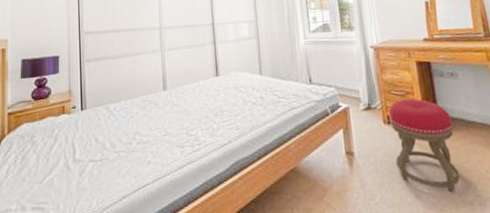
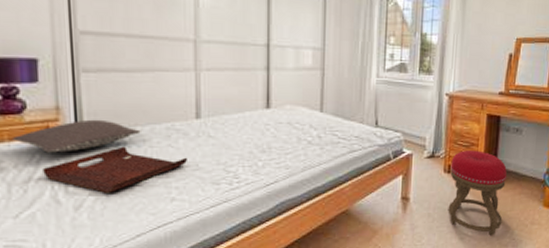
pillow: none [41,97,125,128] -> present [12,119,141,153]
serving tray: none [59,118,158,159] -> present [43,146,187,193]

